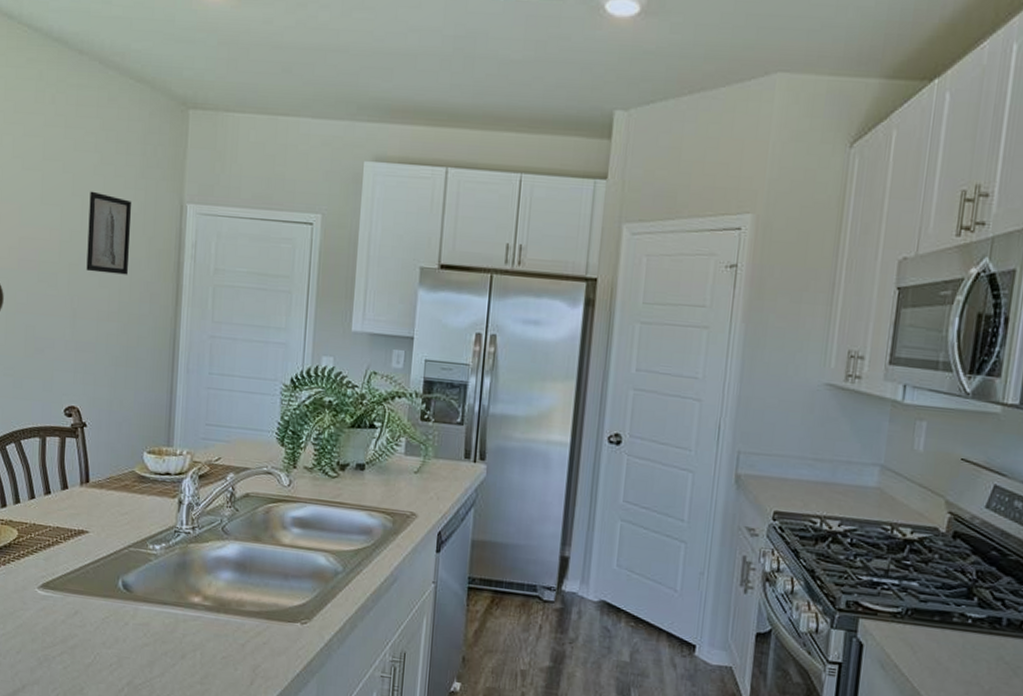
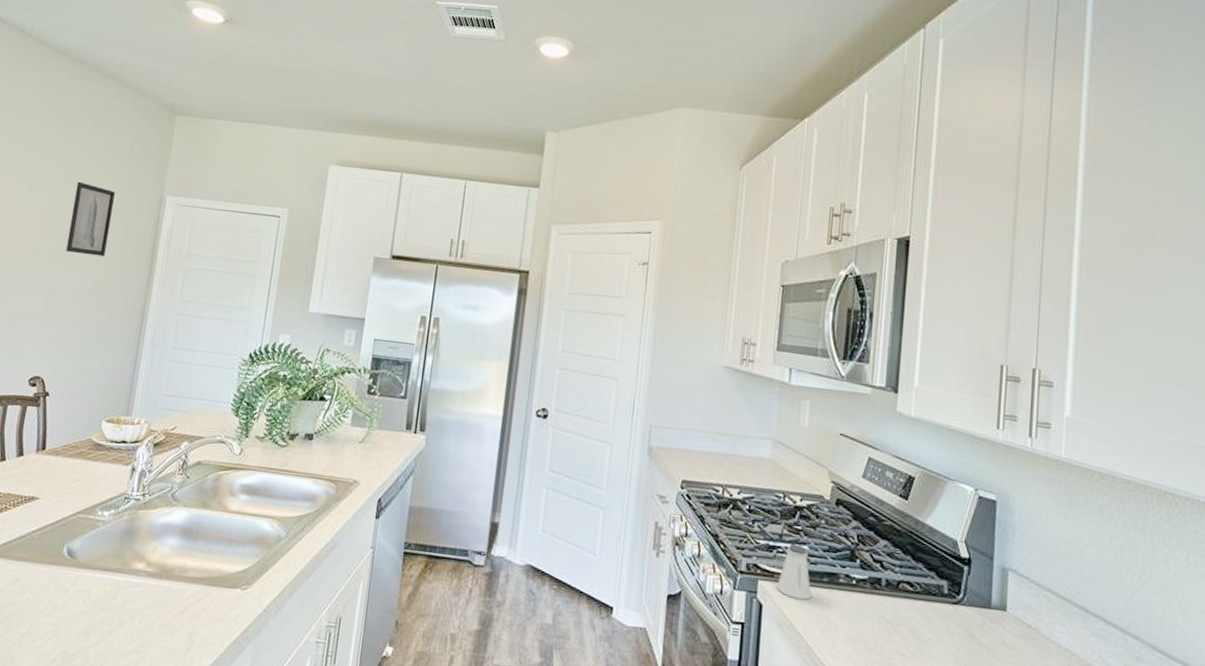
saltshaker: none [880,580,921,640] -> present [777,544,812,600]

